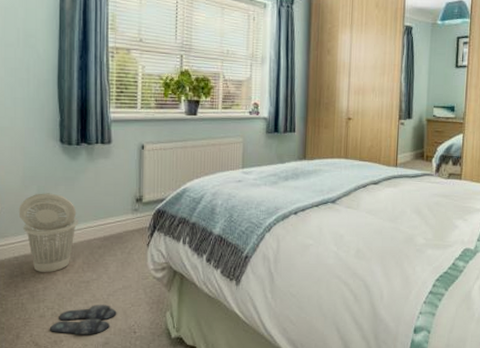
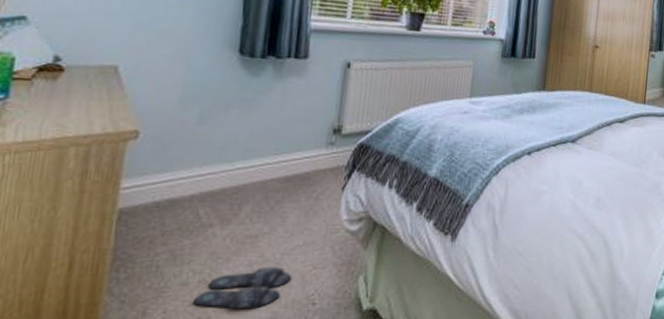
laundry basket: present [18,193,79,273] -> none [168,117,254,225]

